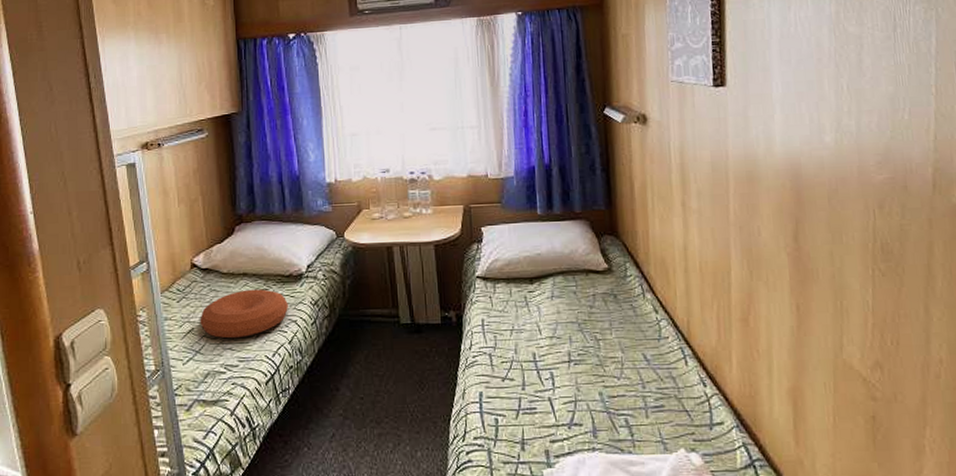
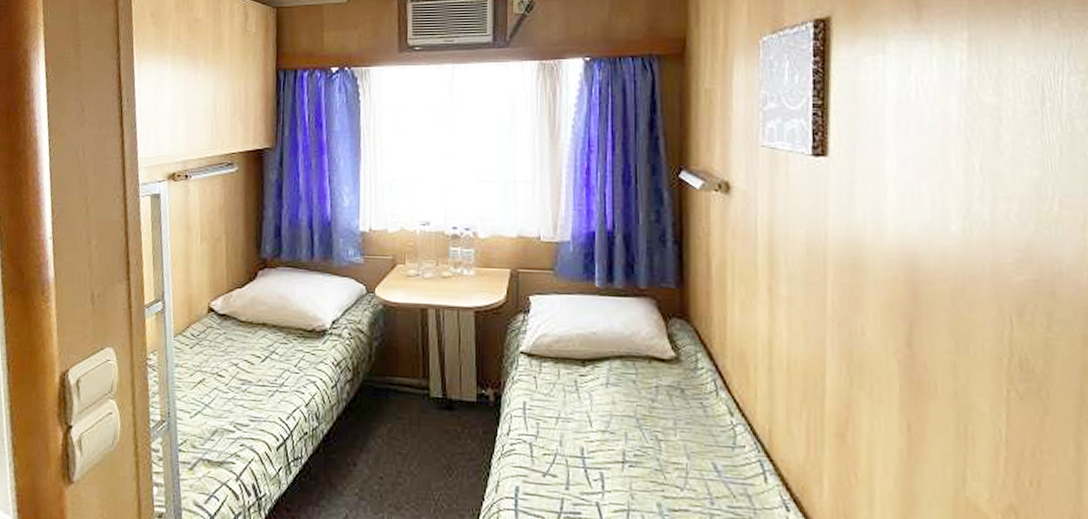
cushion: present [200,289,288,339] -> none [212,341,308,395]

